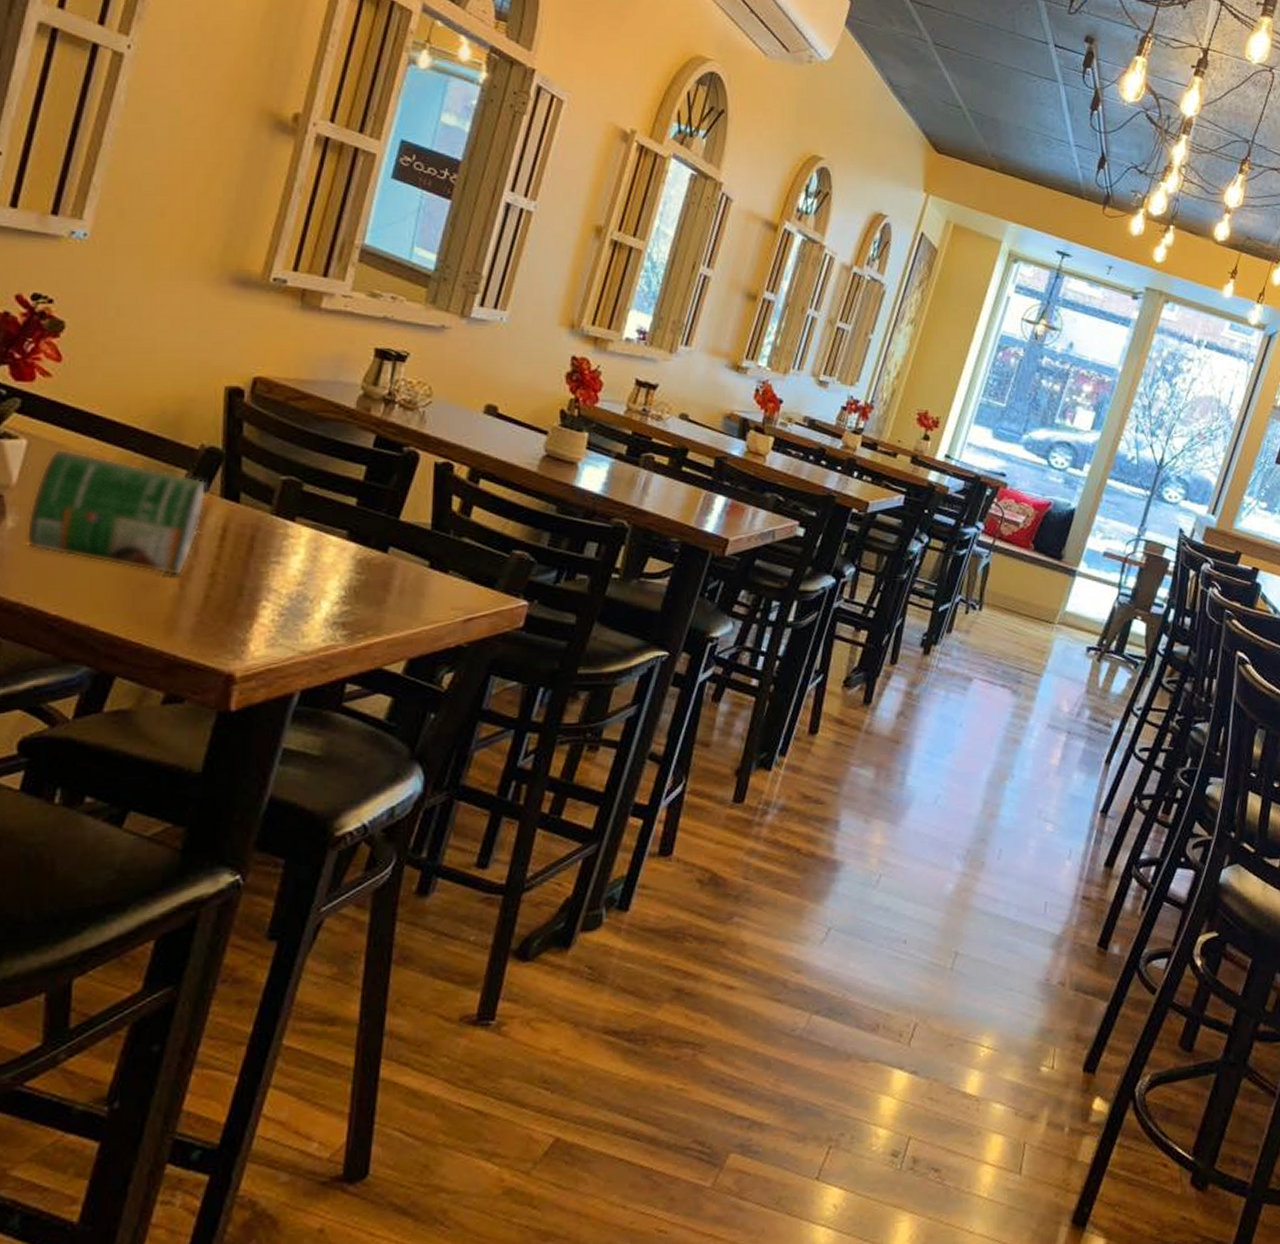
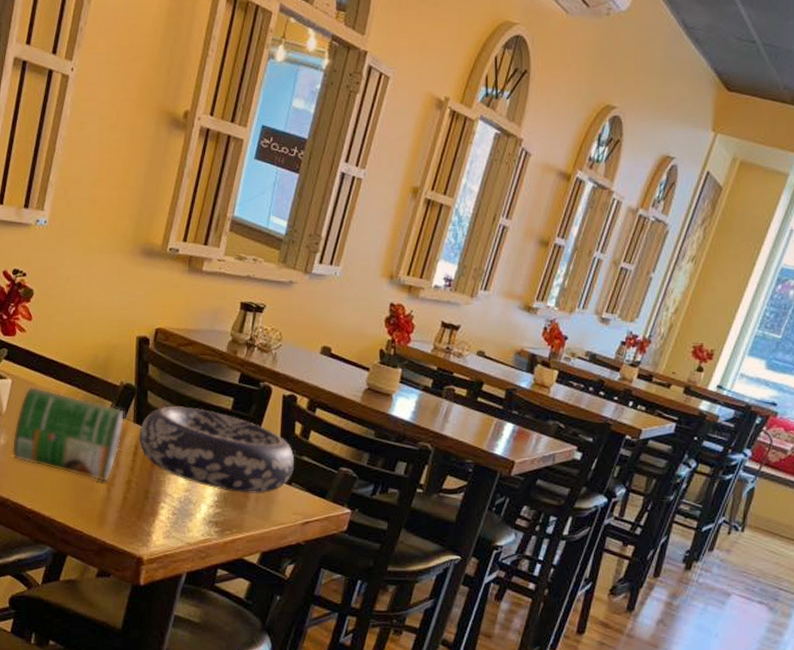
decorative bowl: none [228,476,451,585] -> present [139,406,294,493]

